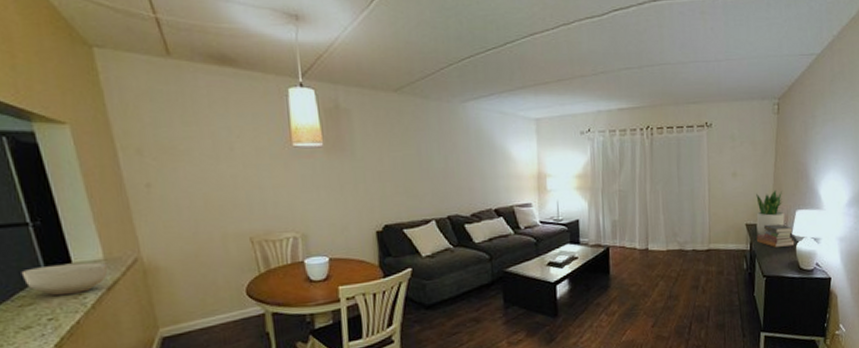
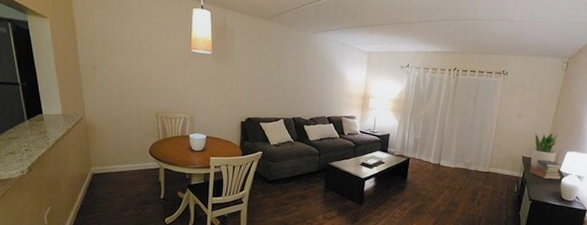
bowl: present [21,261,108,296] -> none [12,113,64,136]

